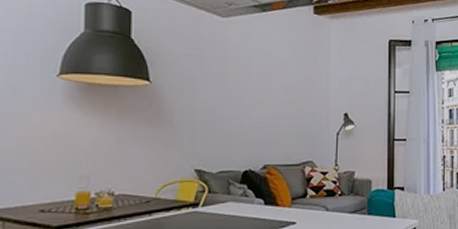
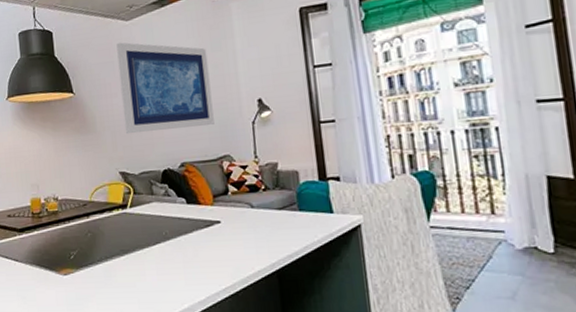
wall art: none [207,37,302,133] -> present [116,42,214,135]

